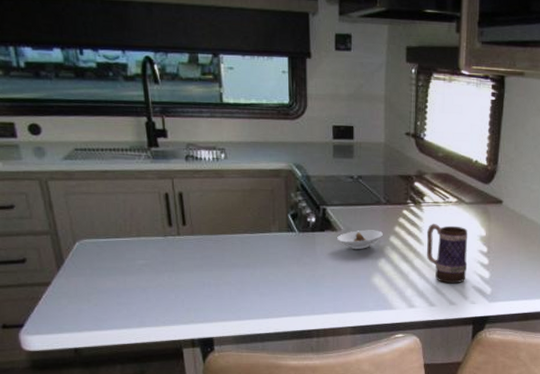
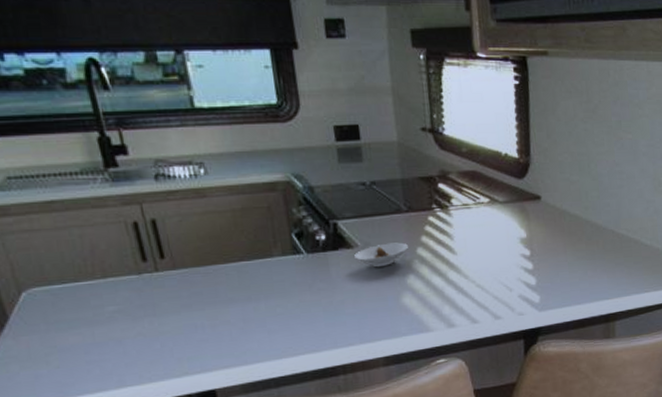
mug: present [426,224,468,284] -> none [458,229,510,296]

